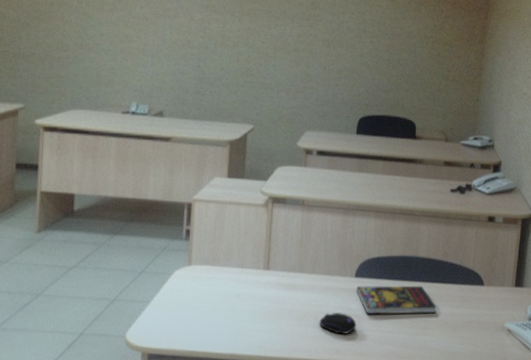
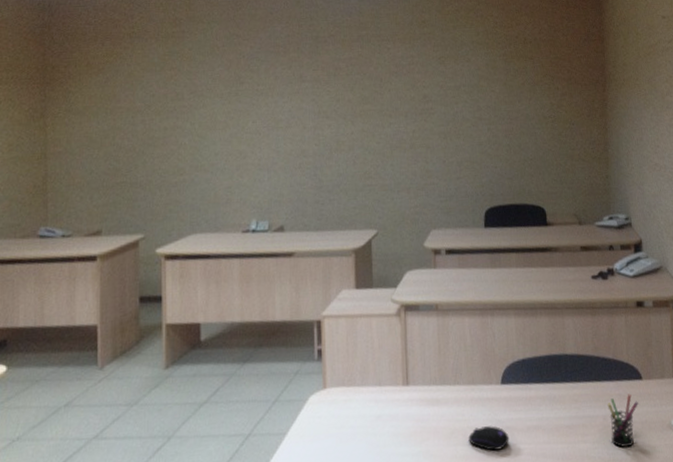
book: present [356,285,437,314] -> none [504,387,594,425]
pen holder: none [449,297,477,342] -> present [607,394,638,447]

